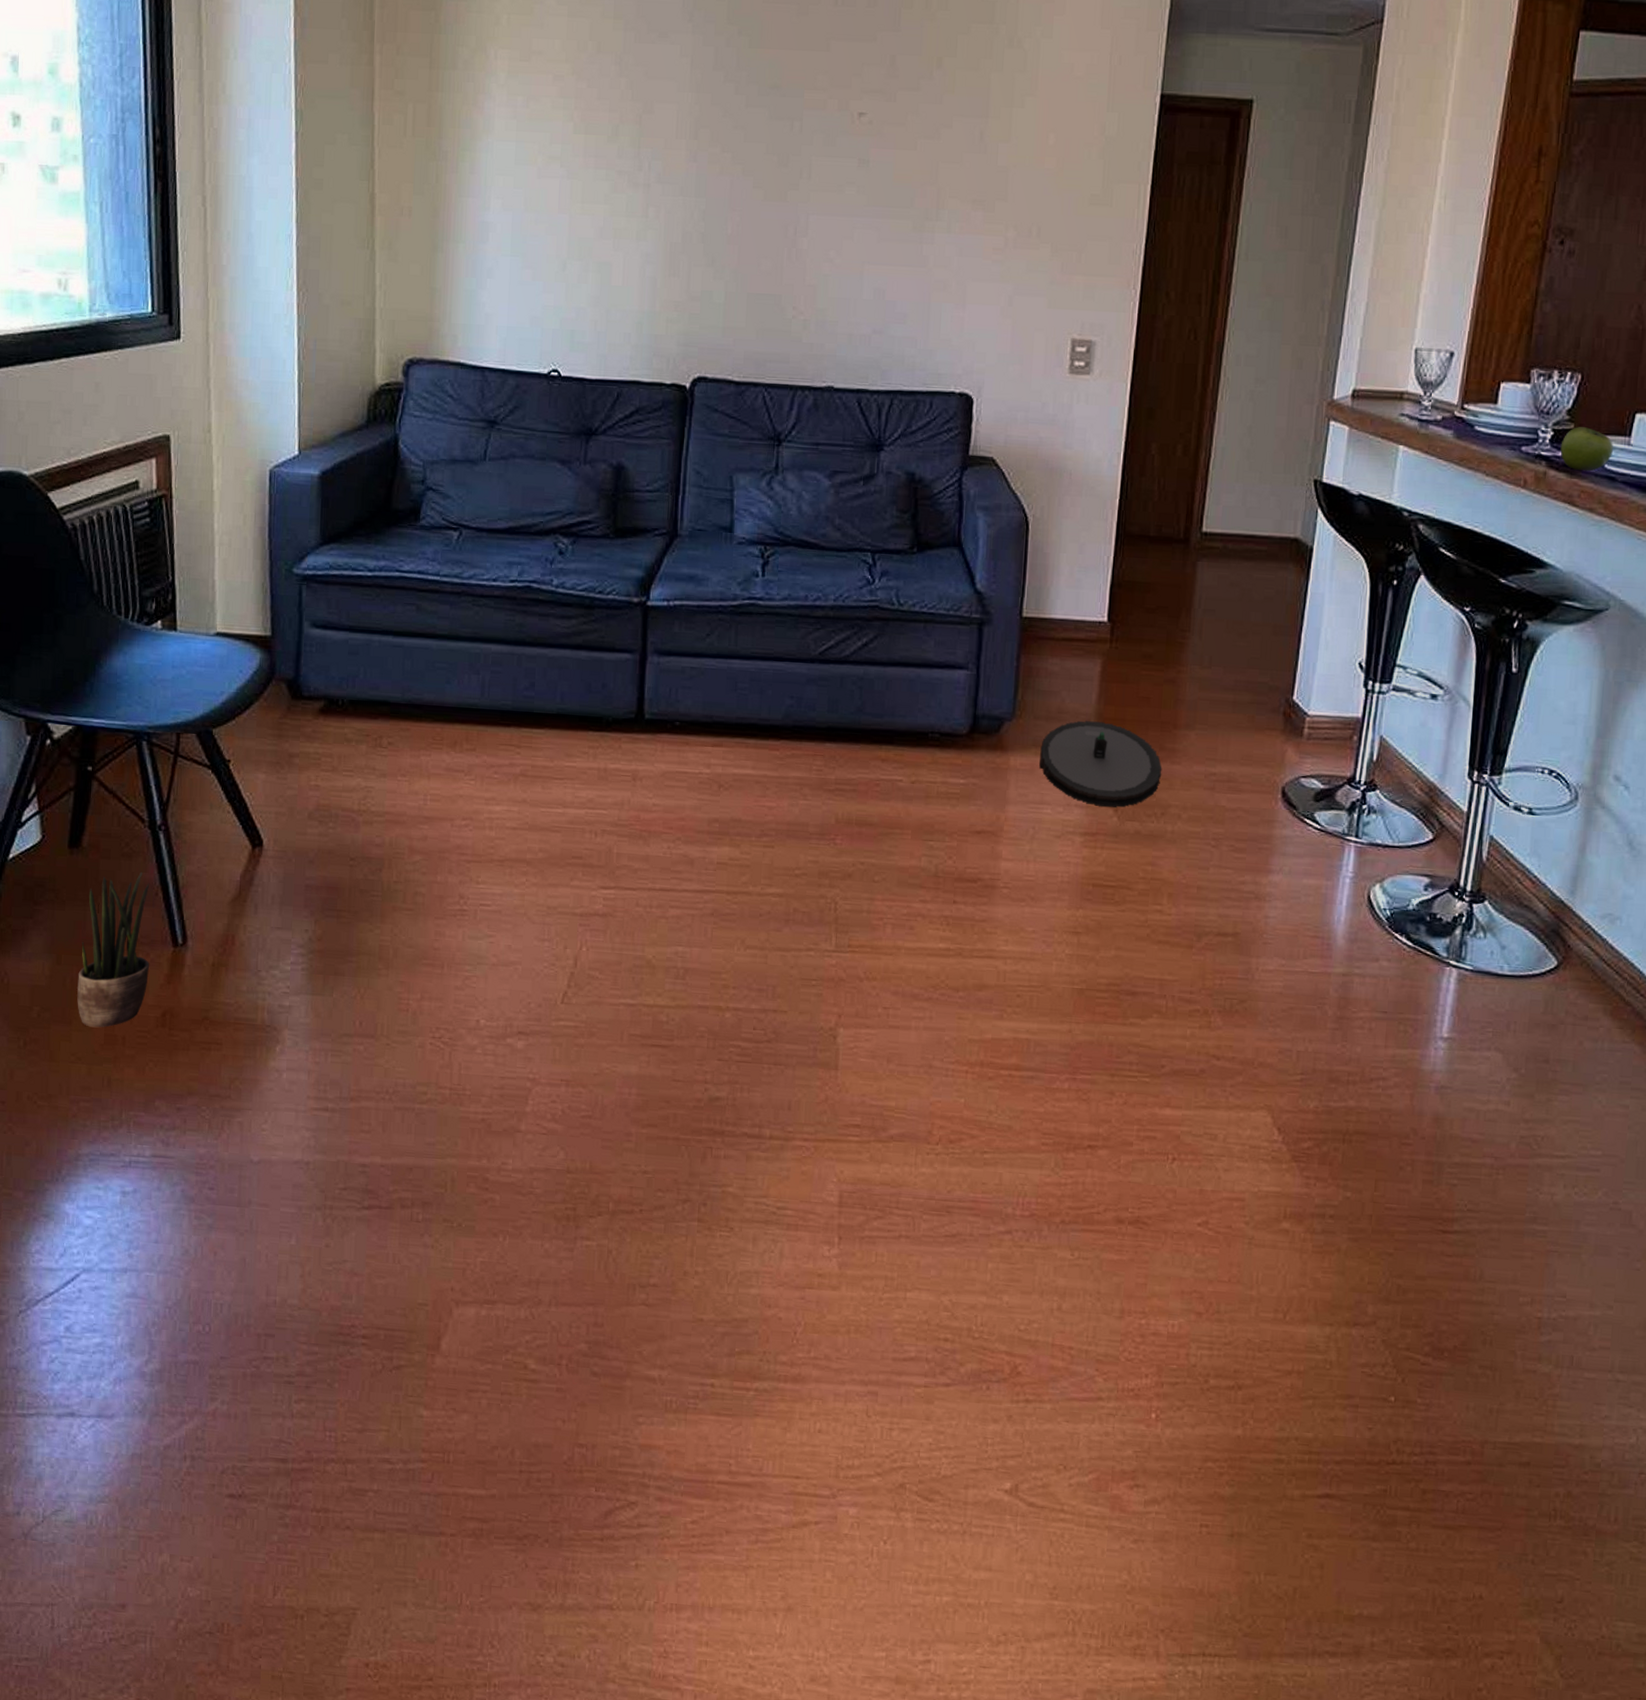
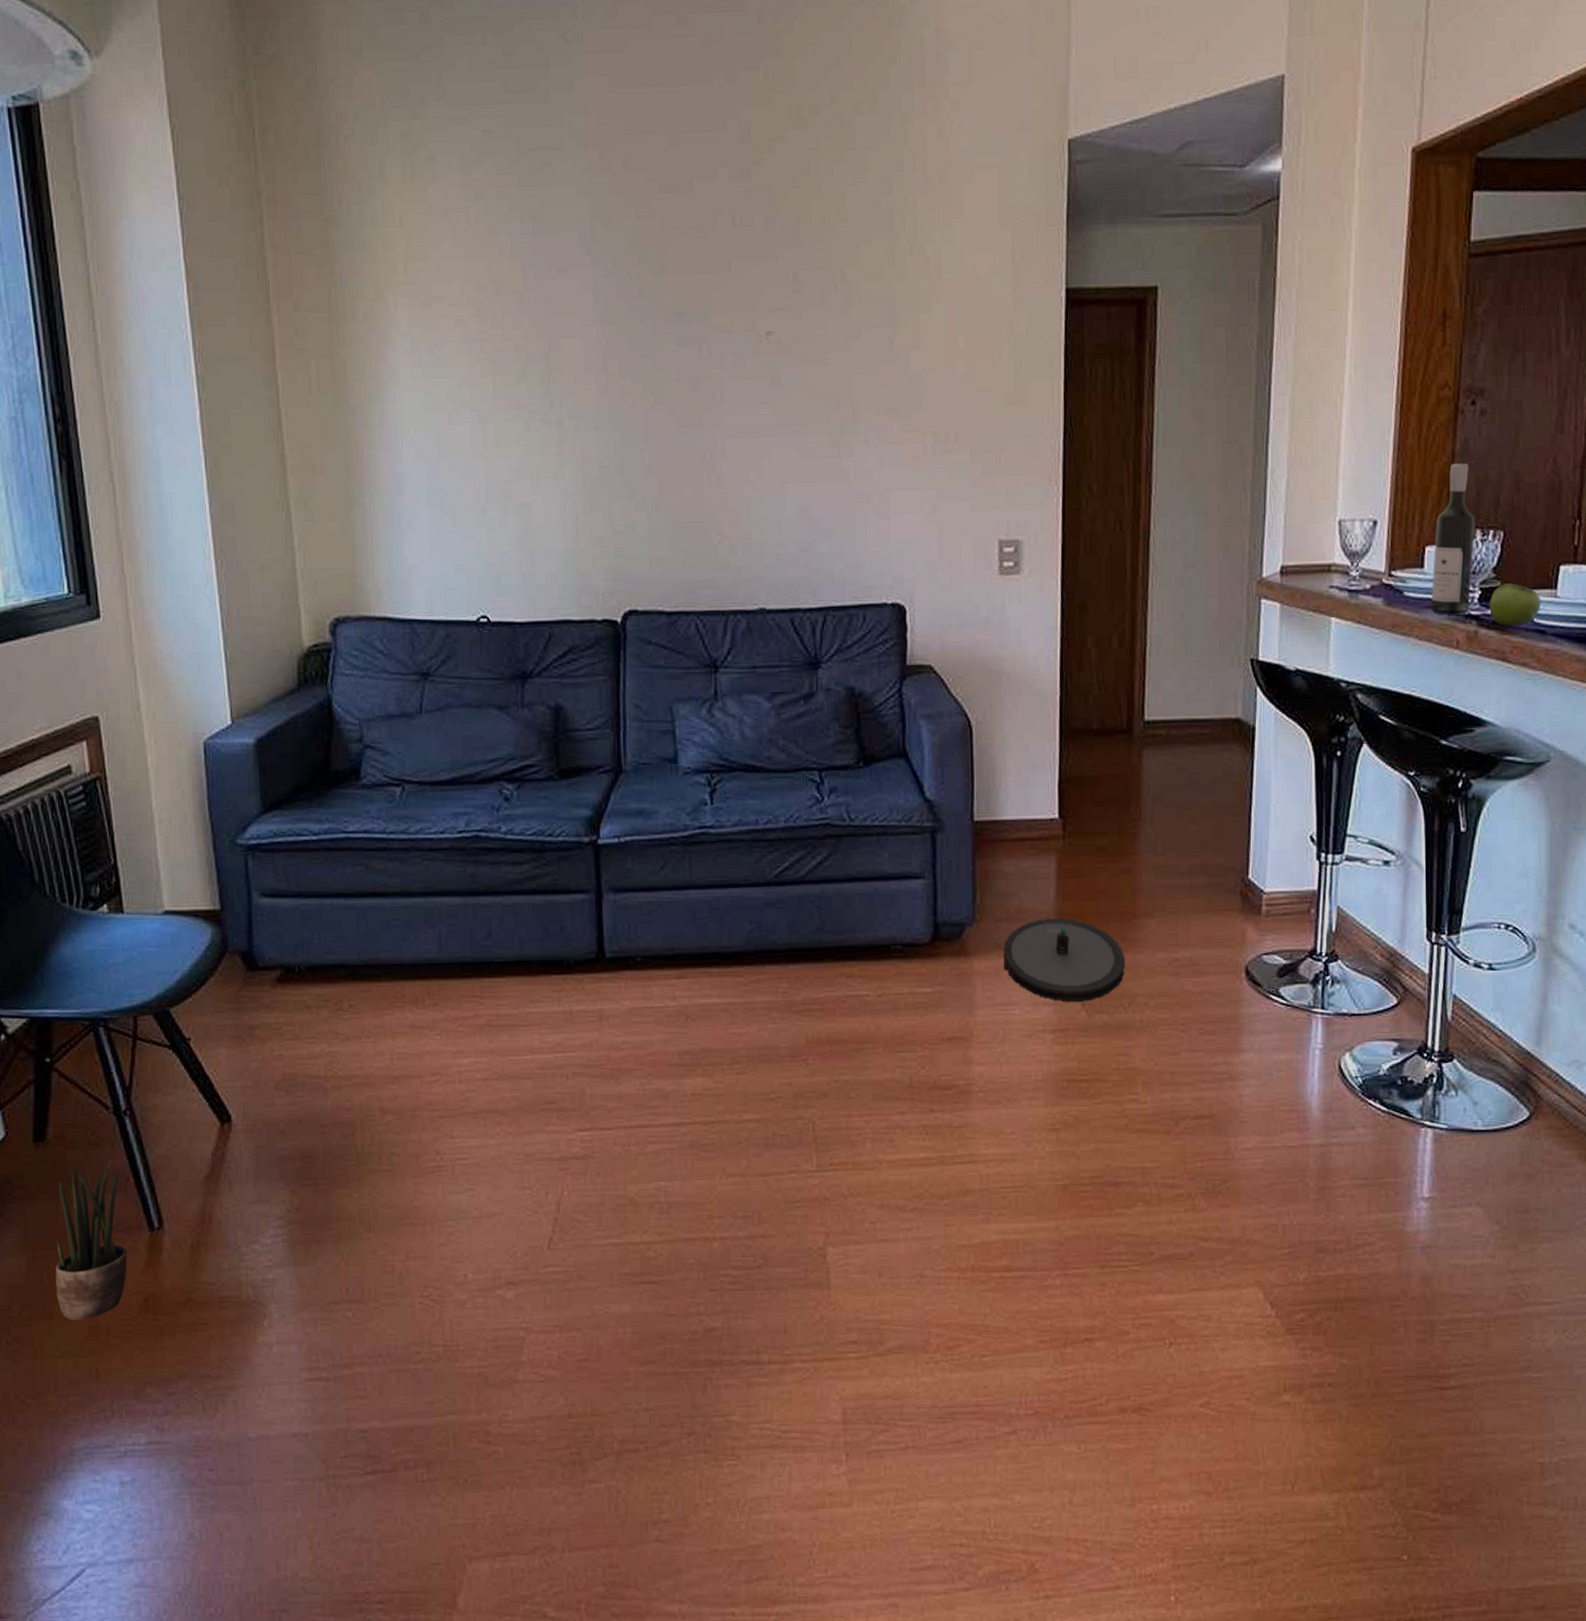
bottle: none [1501,301,1554,454] -> present [1431,463,1475,615]

